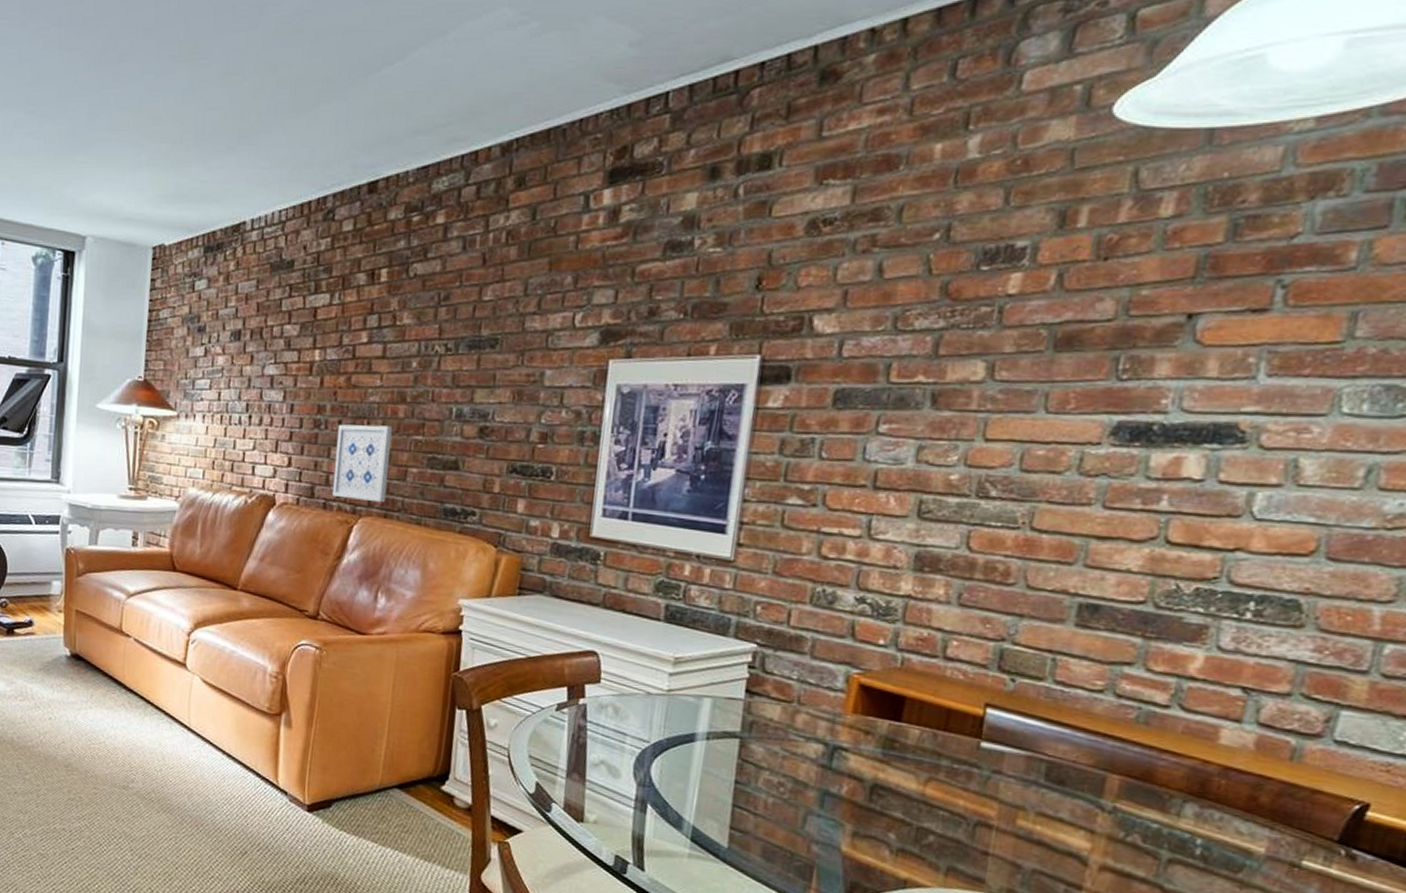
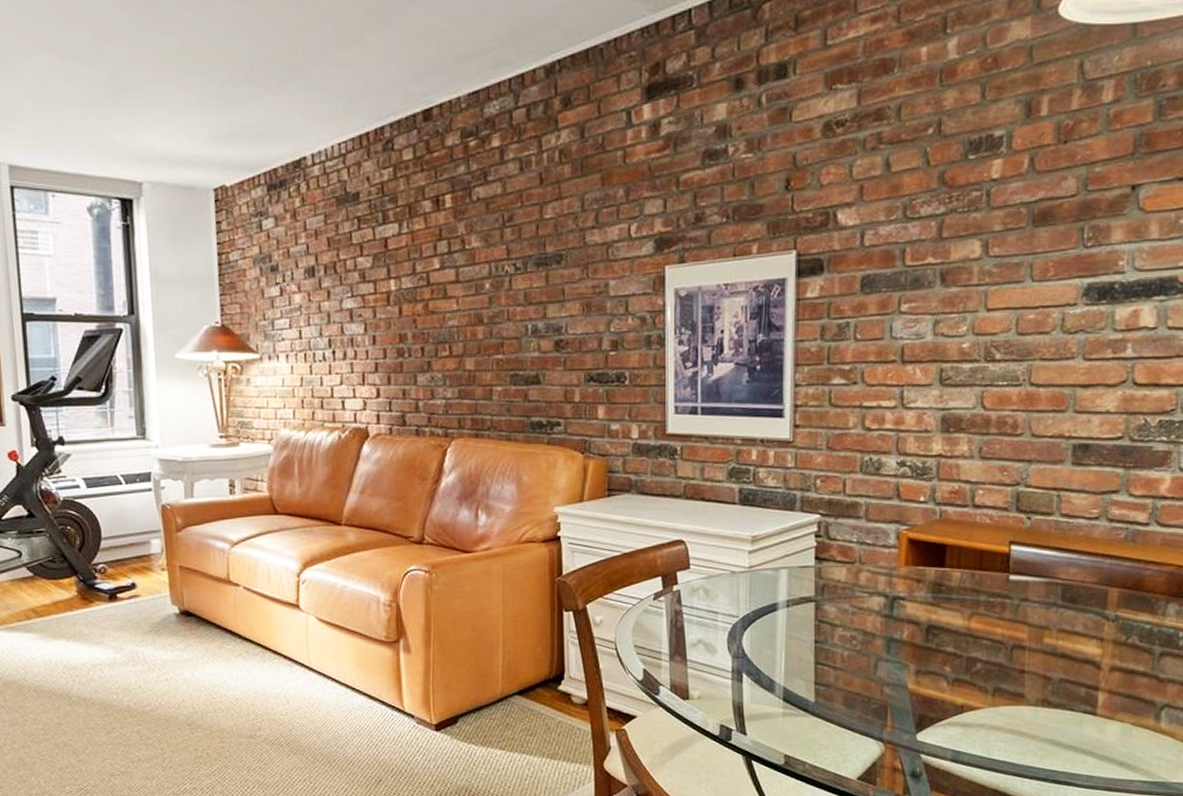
wall art: present [332,424,393,503] -> none [421,348,476,424]

